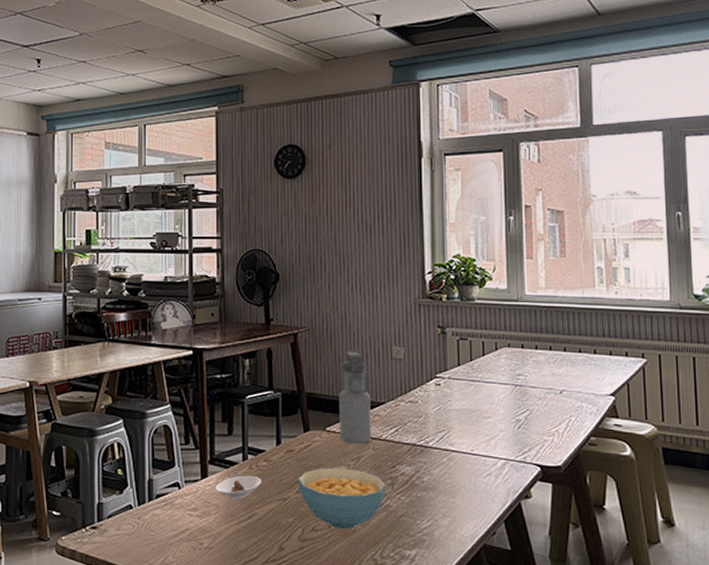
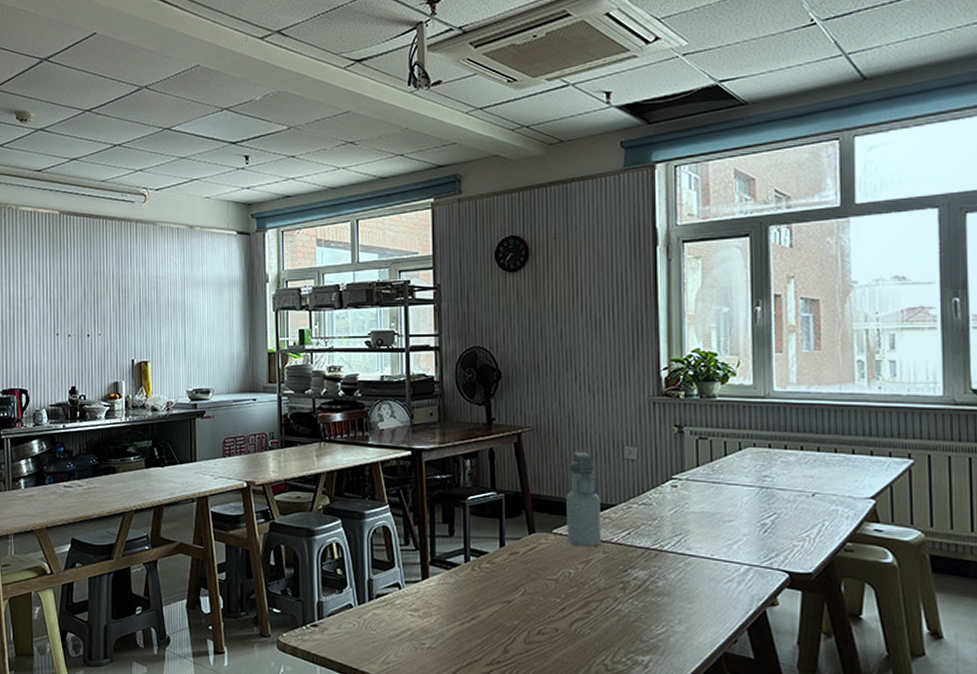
saucer: present [215,475,261,500] -> none [437,577,484,601]
cereal bowl: present [297,468,386,529] -> none [522,571,617,633]

